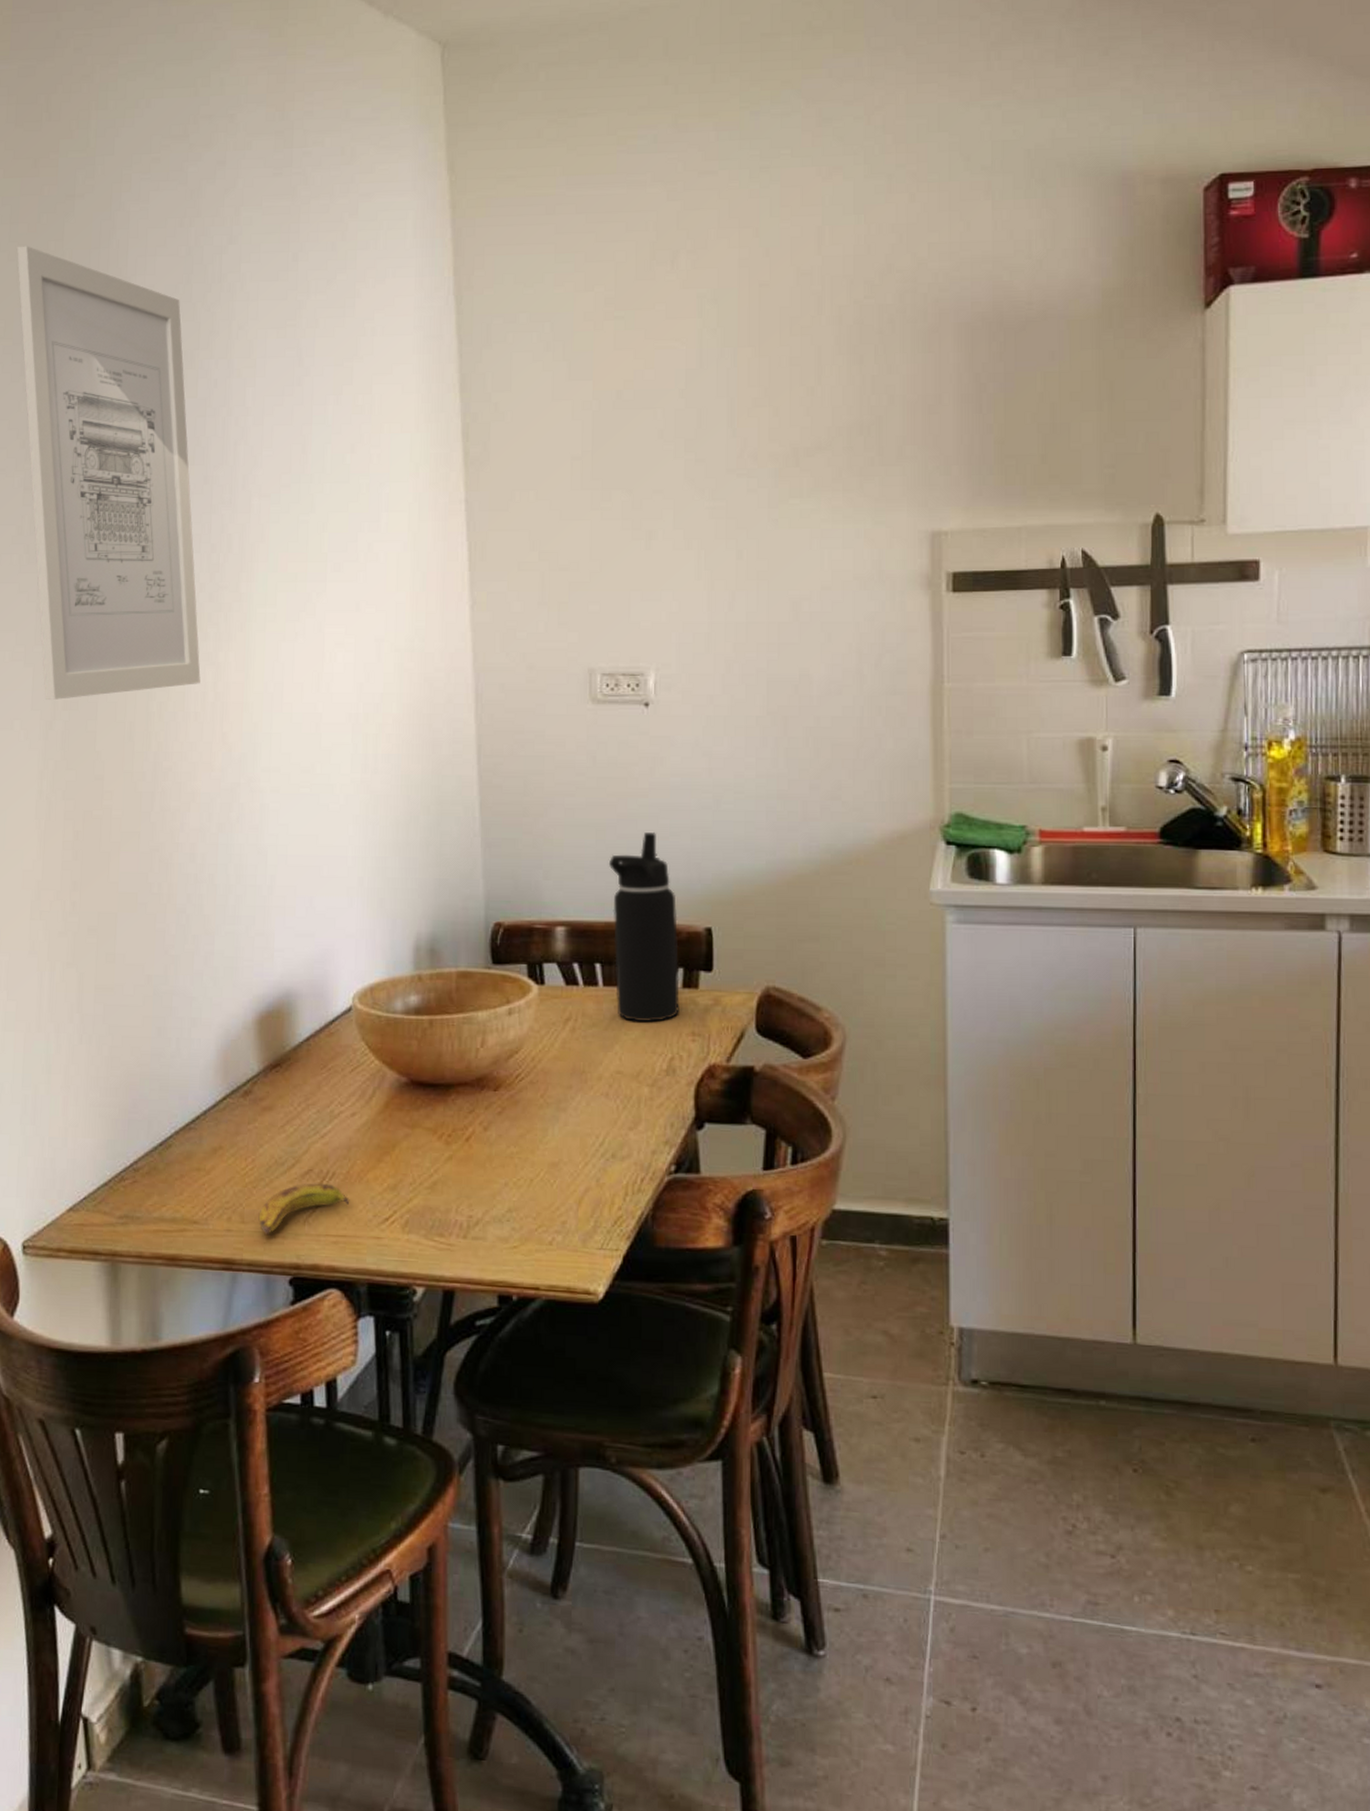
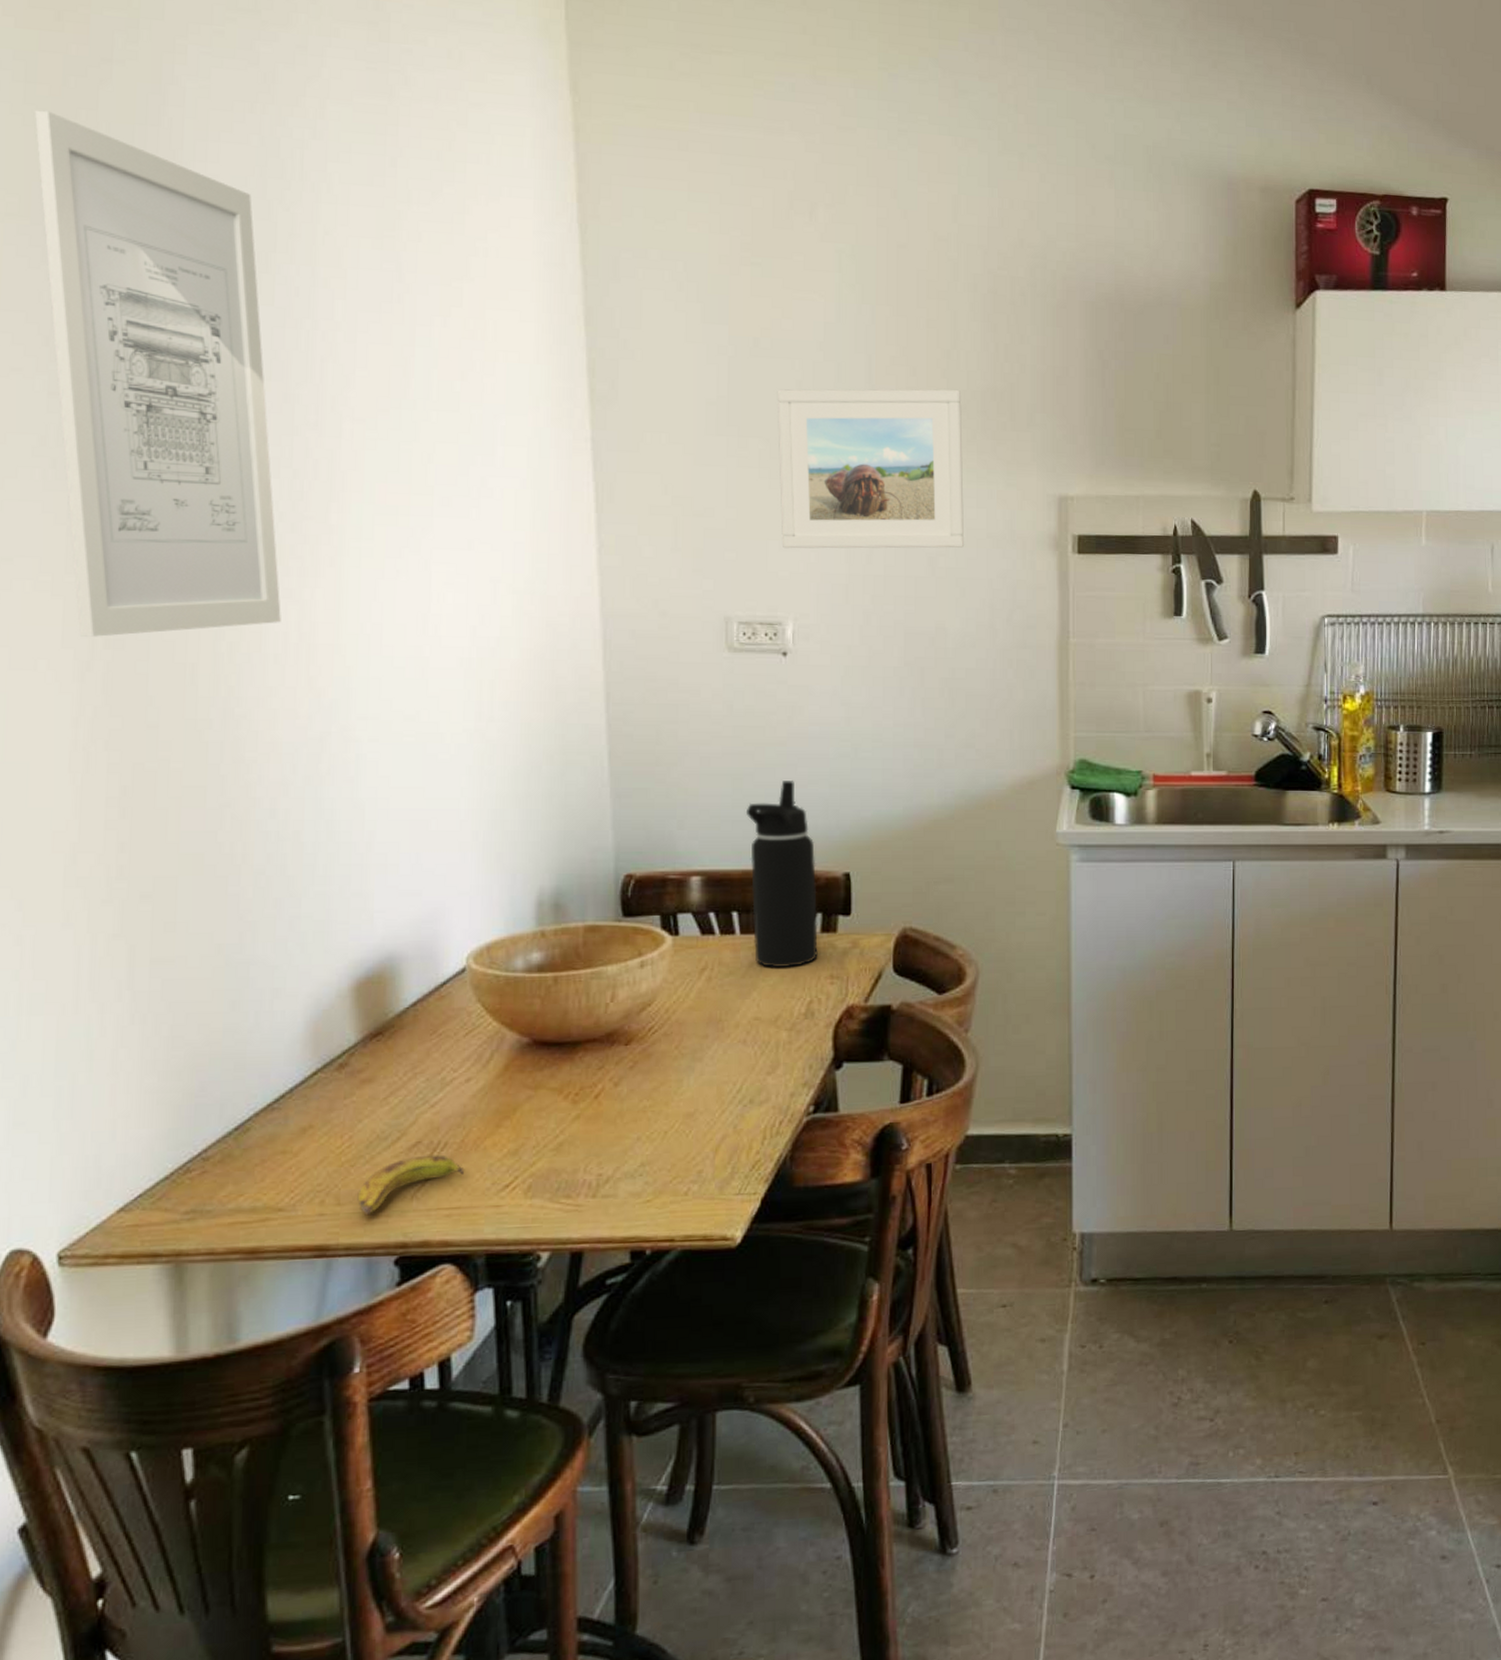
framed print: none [639,426,830,599] -> present [777,389,965,549]

